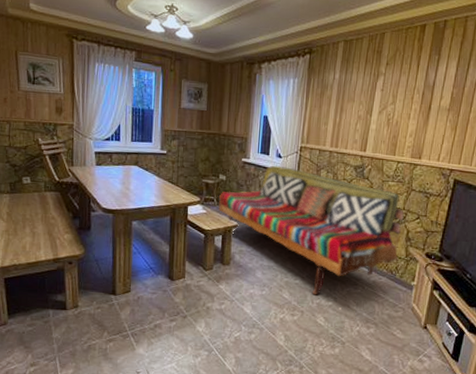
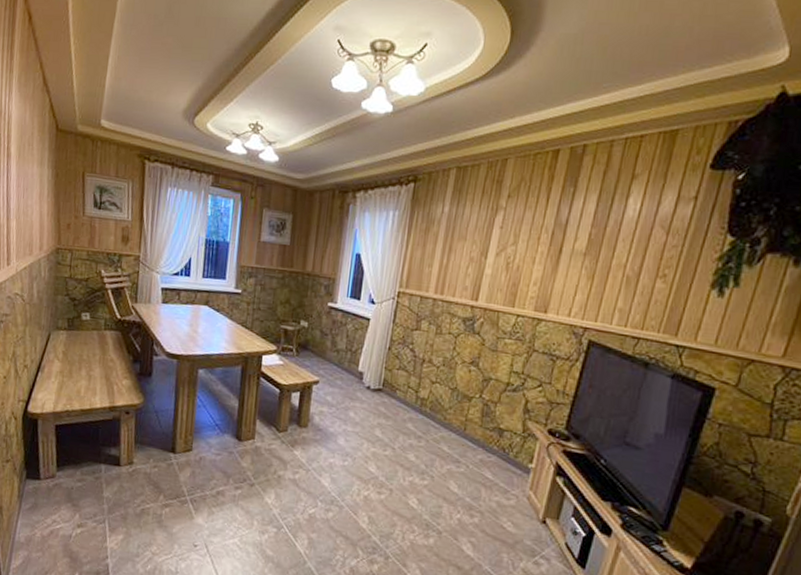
sofa: present [218,165,404,296] -> none [297,312,523,472]

